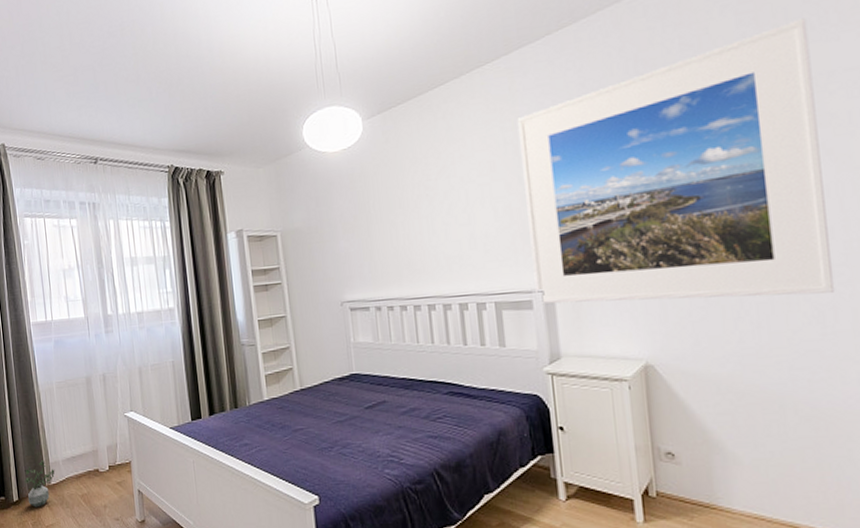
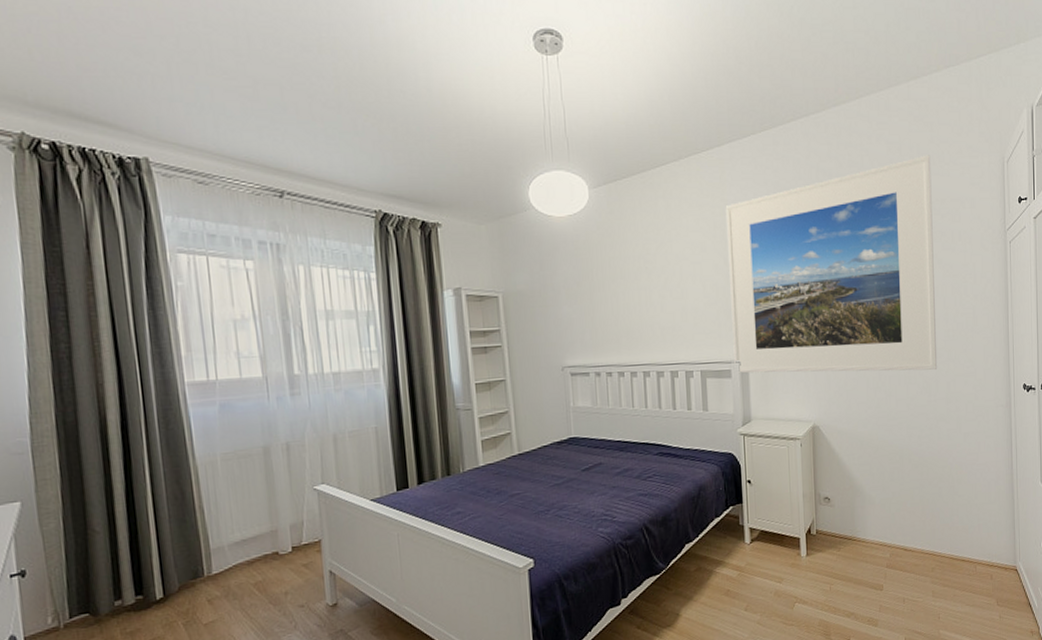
potted plant: present [24,460,55,508] -> none [173,547,218,604]

